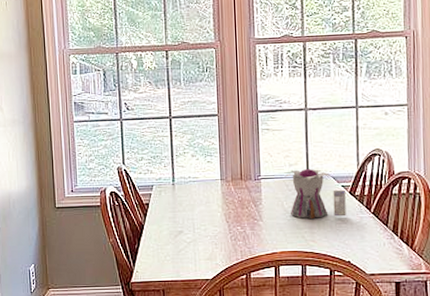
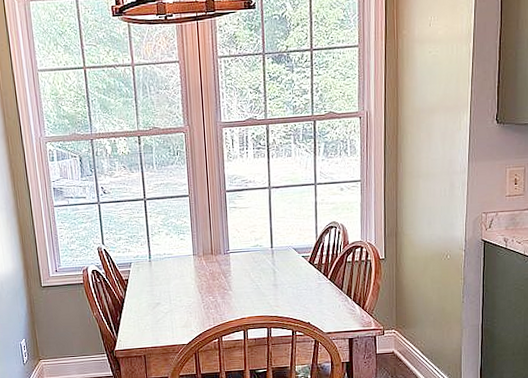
teapot: present [284,168,346,219] -> none [251,241,306,287]

